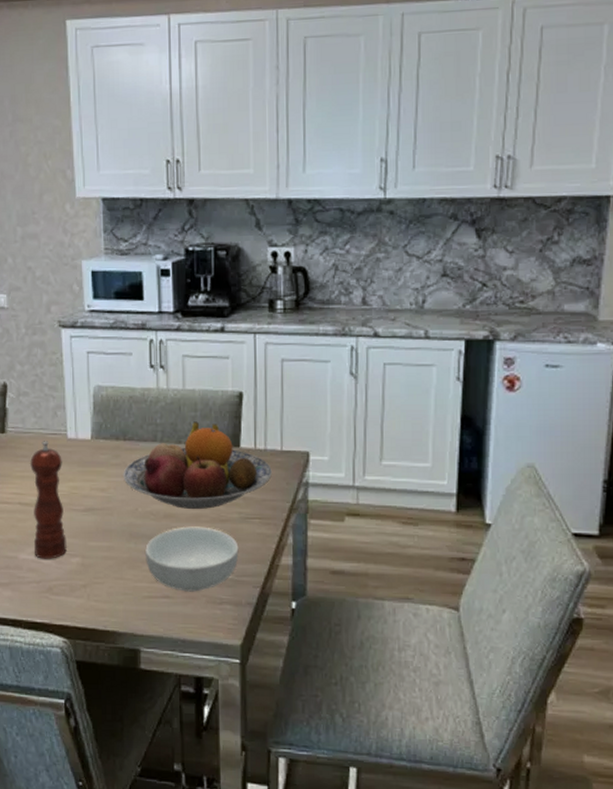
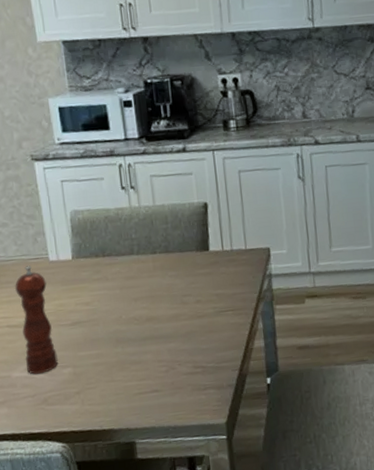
fruit bowl: present [123,421,272,509] -> none [105,232,240,311]
cereal bowl: present [145,526,239,592] -> none [132,324,217,384]

